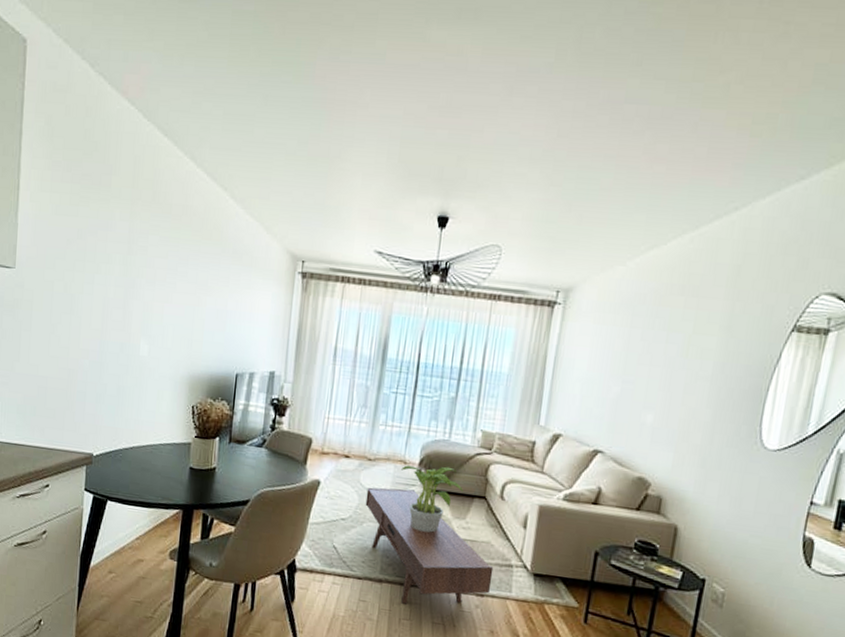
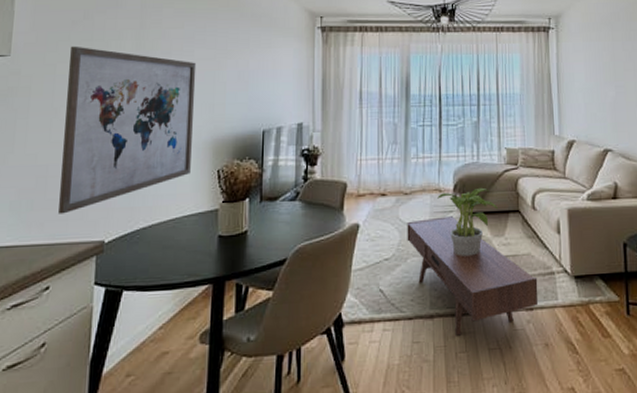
wall art: none [56,264,178,424] -> present [58,46,197,214]

